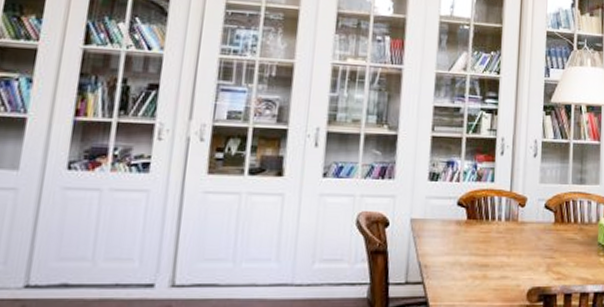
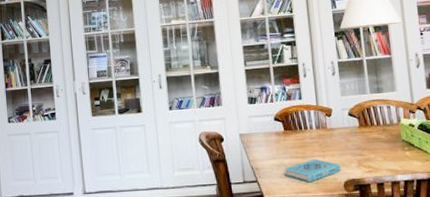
book: none [458,258,527,288] -> present [283,159,341,183]

